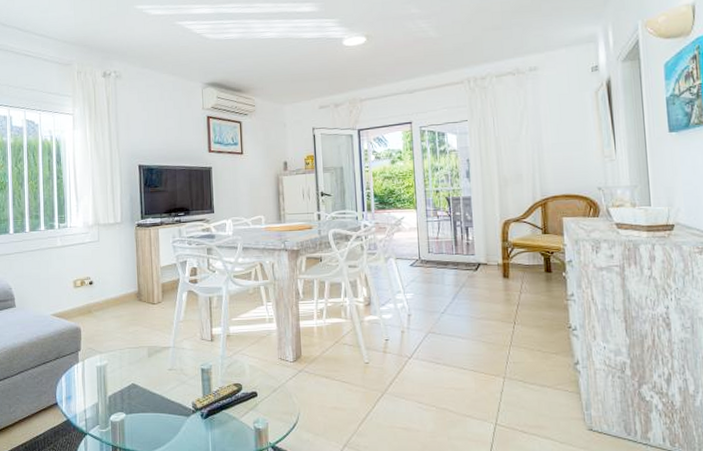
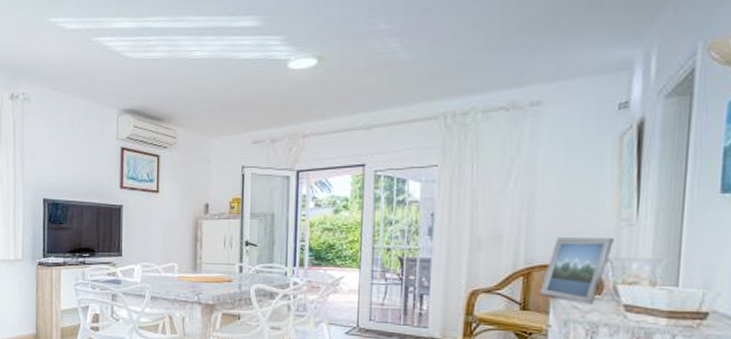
picture frame: none [554,171,602,225] -> present [538,237,614,305]

